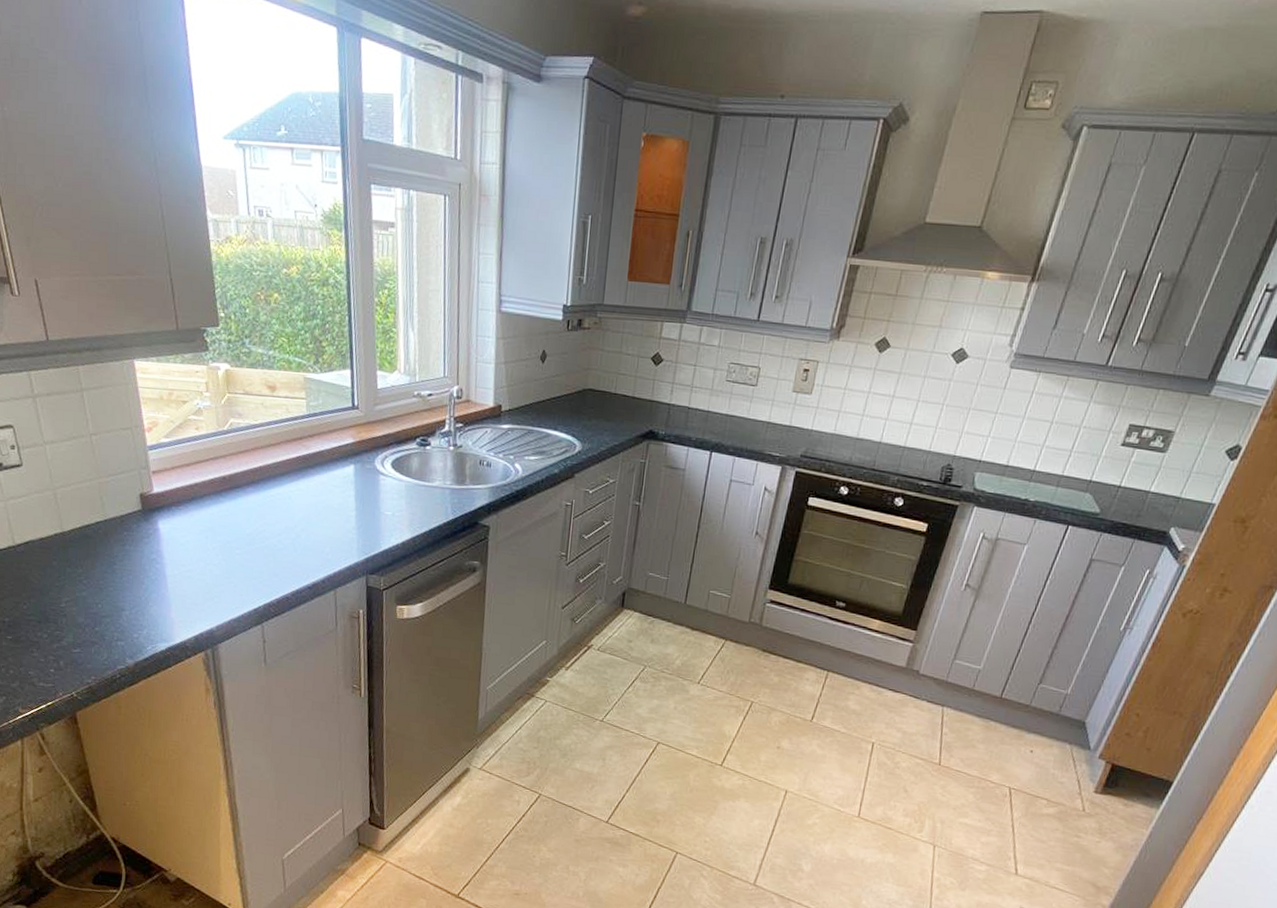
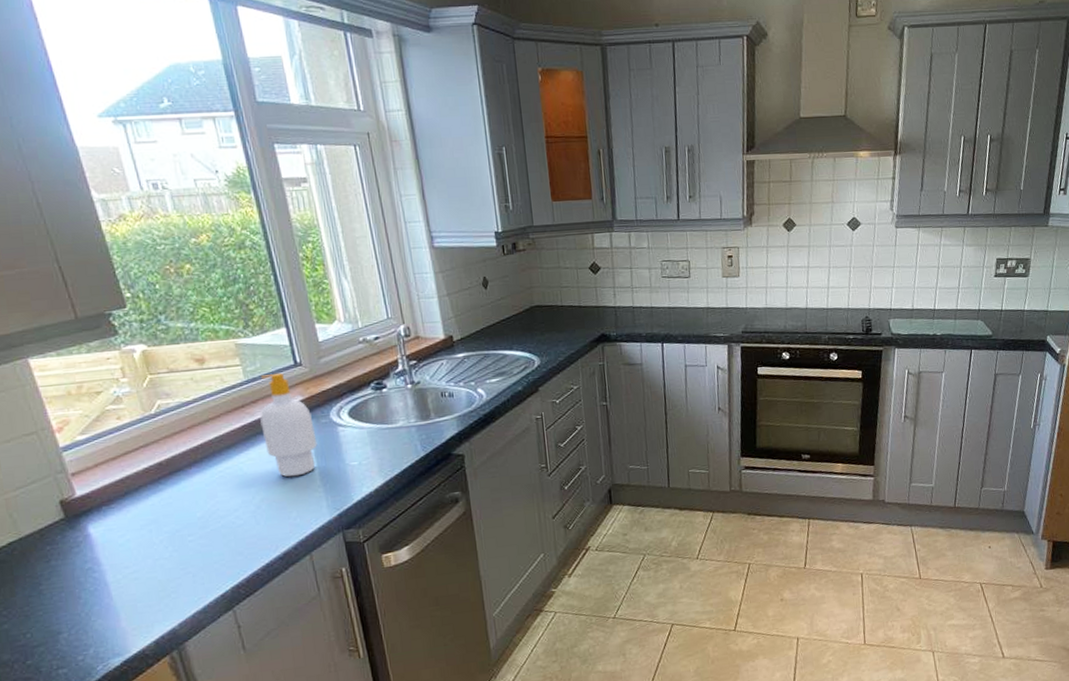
soap bottle: none [313,412,359,515] -> present [260,372,318,477]

